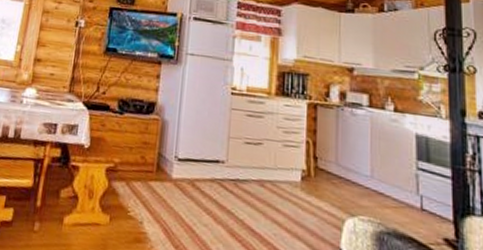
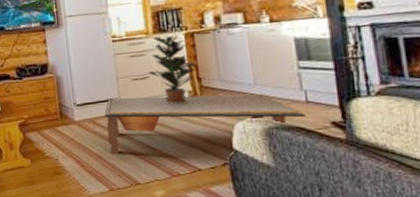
coffee table: none [205,159,419,231] -> present [105,94,306,155]
potted plant: none [263,99,315,184] -> present [148,34,197,105]

